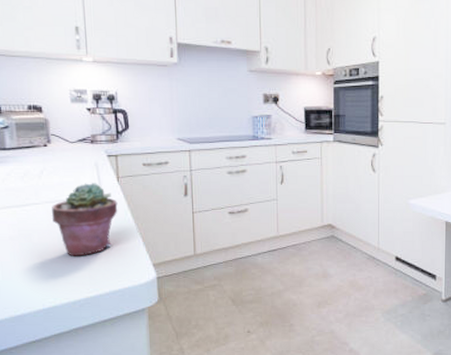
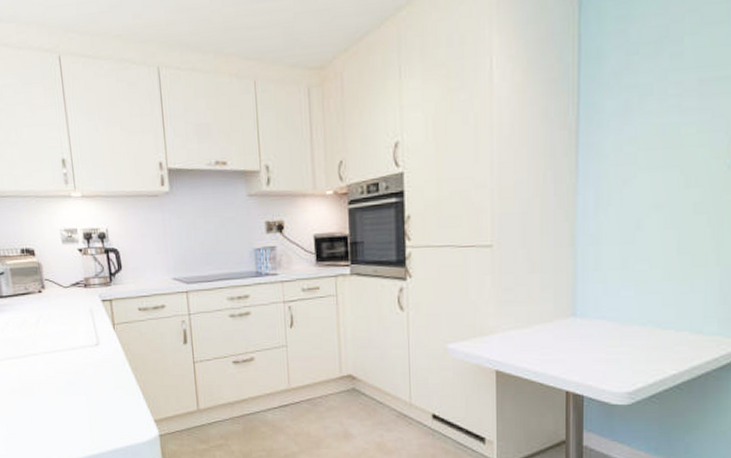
potted succulent: present [51,183,118,256] -> none [50,331,116,411]

